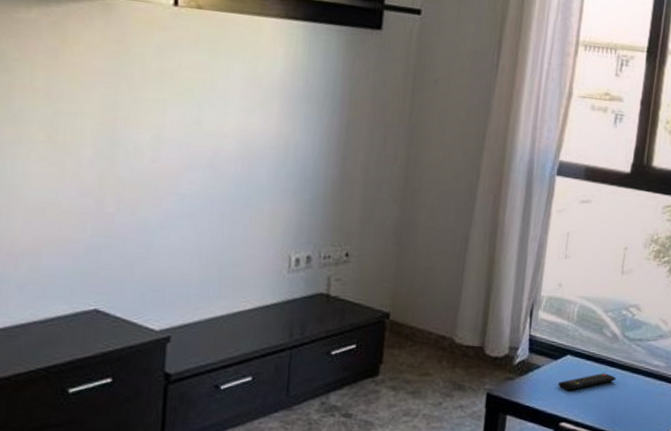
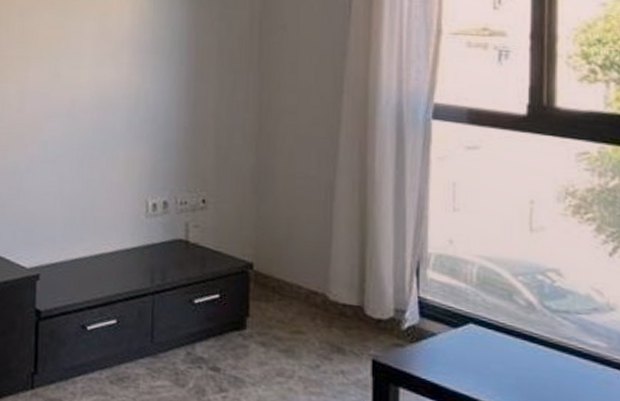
remote control: present [558,373,616,390] -> none [462,348,539,366]

